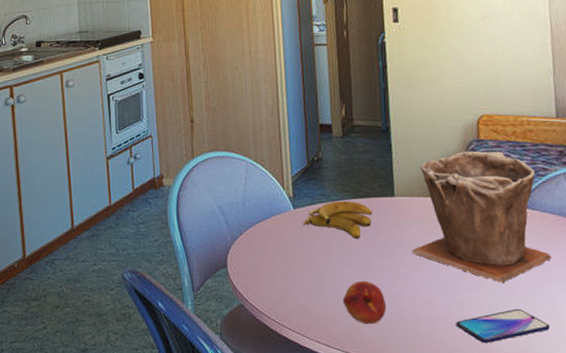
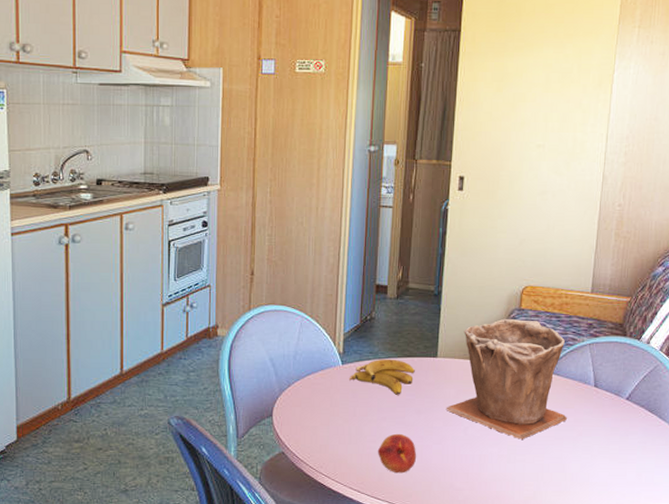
smartphone: present [455,308,550,343] -> none [476,462,556,492]

